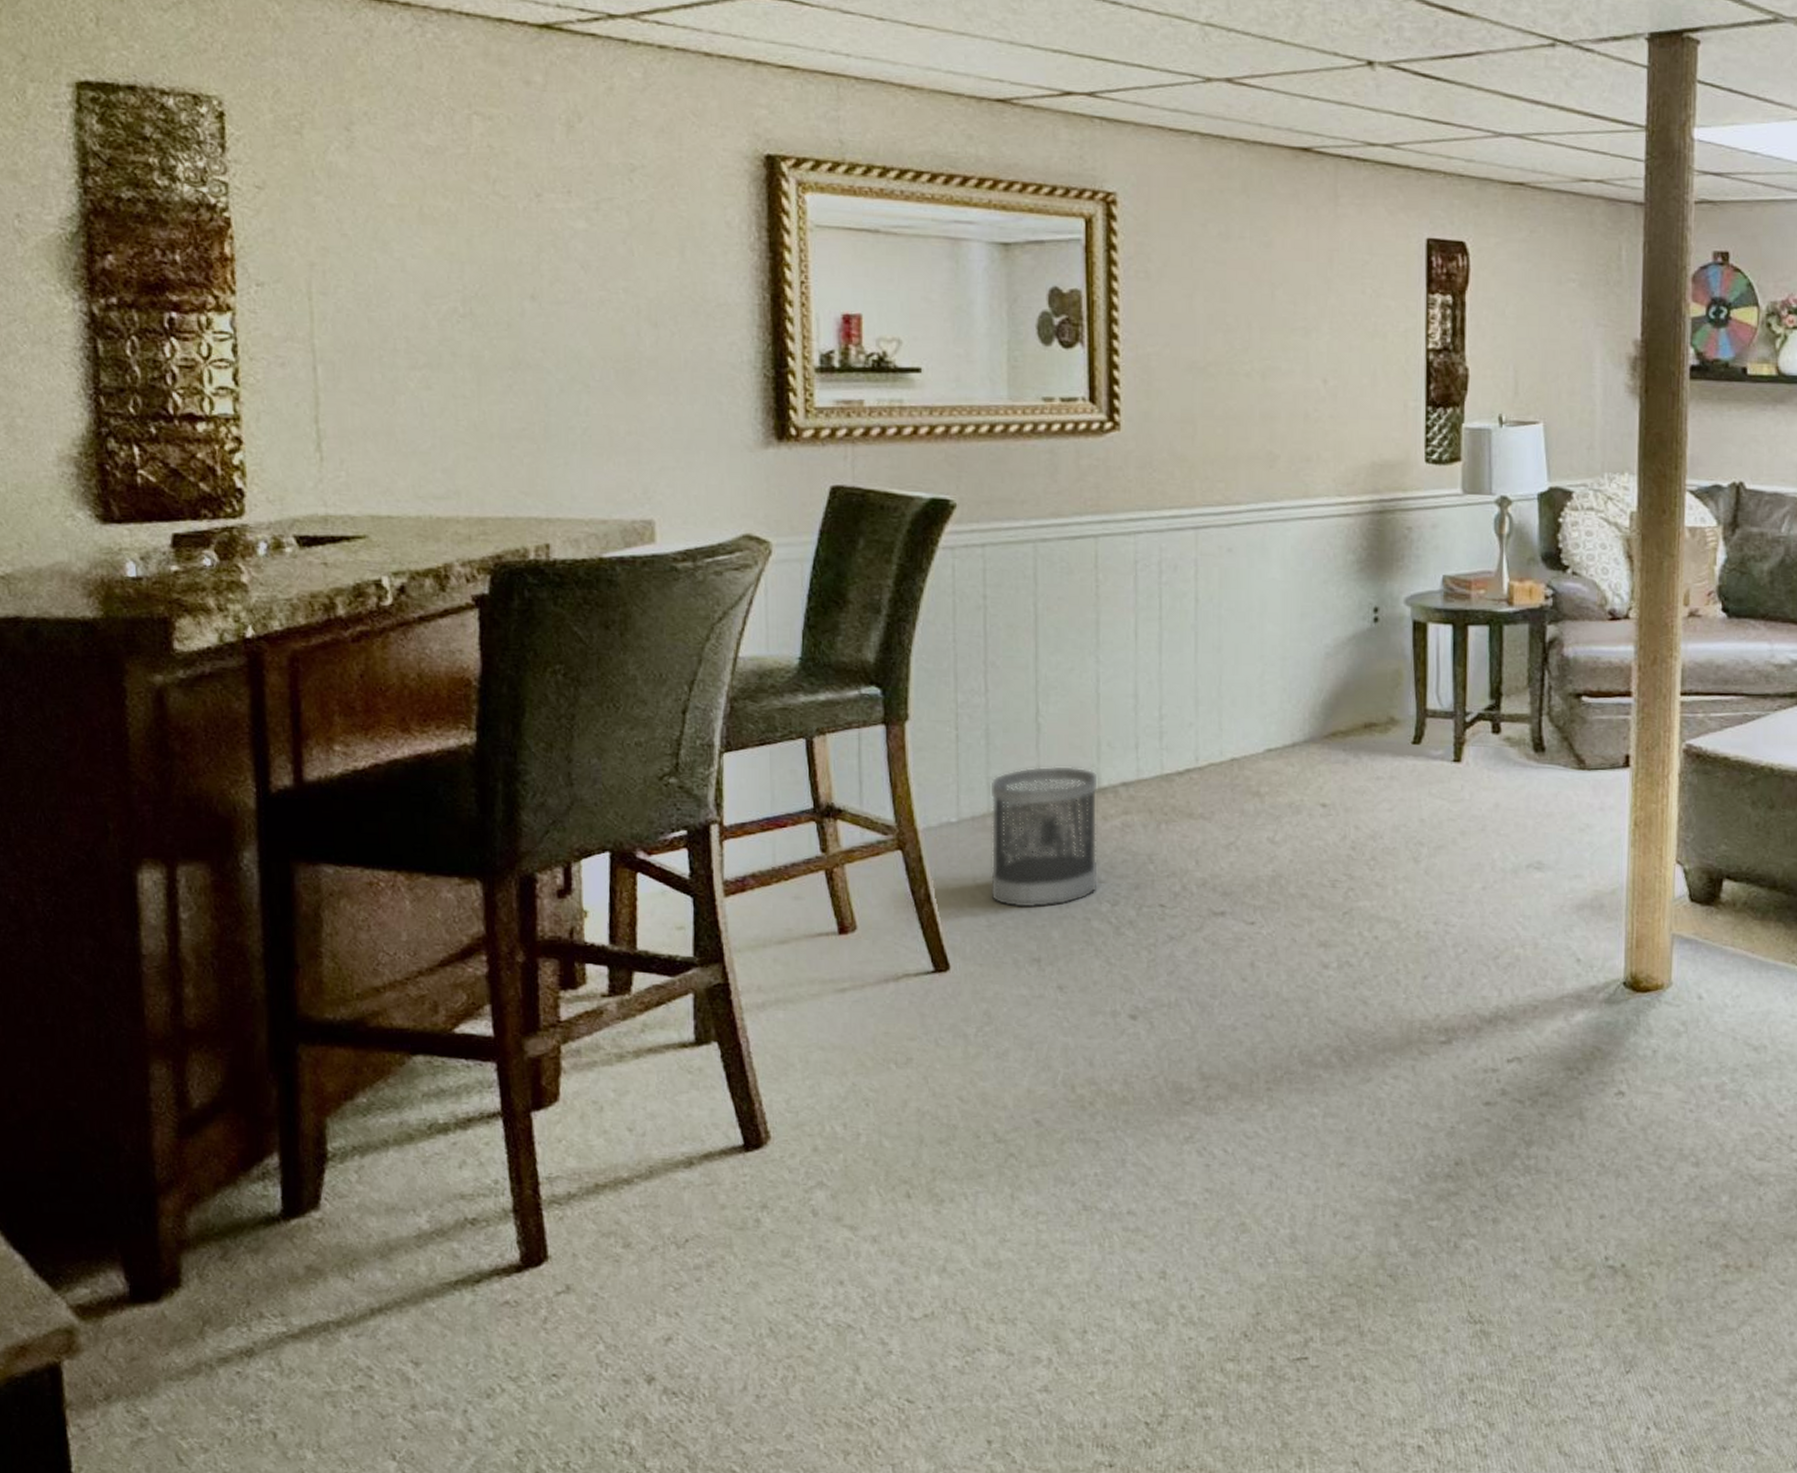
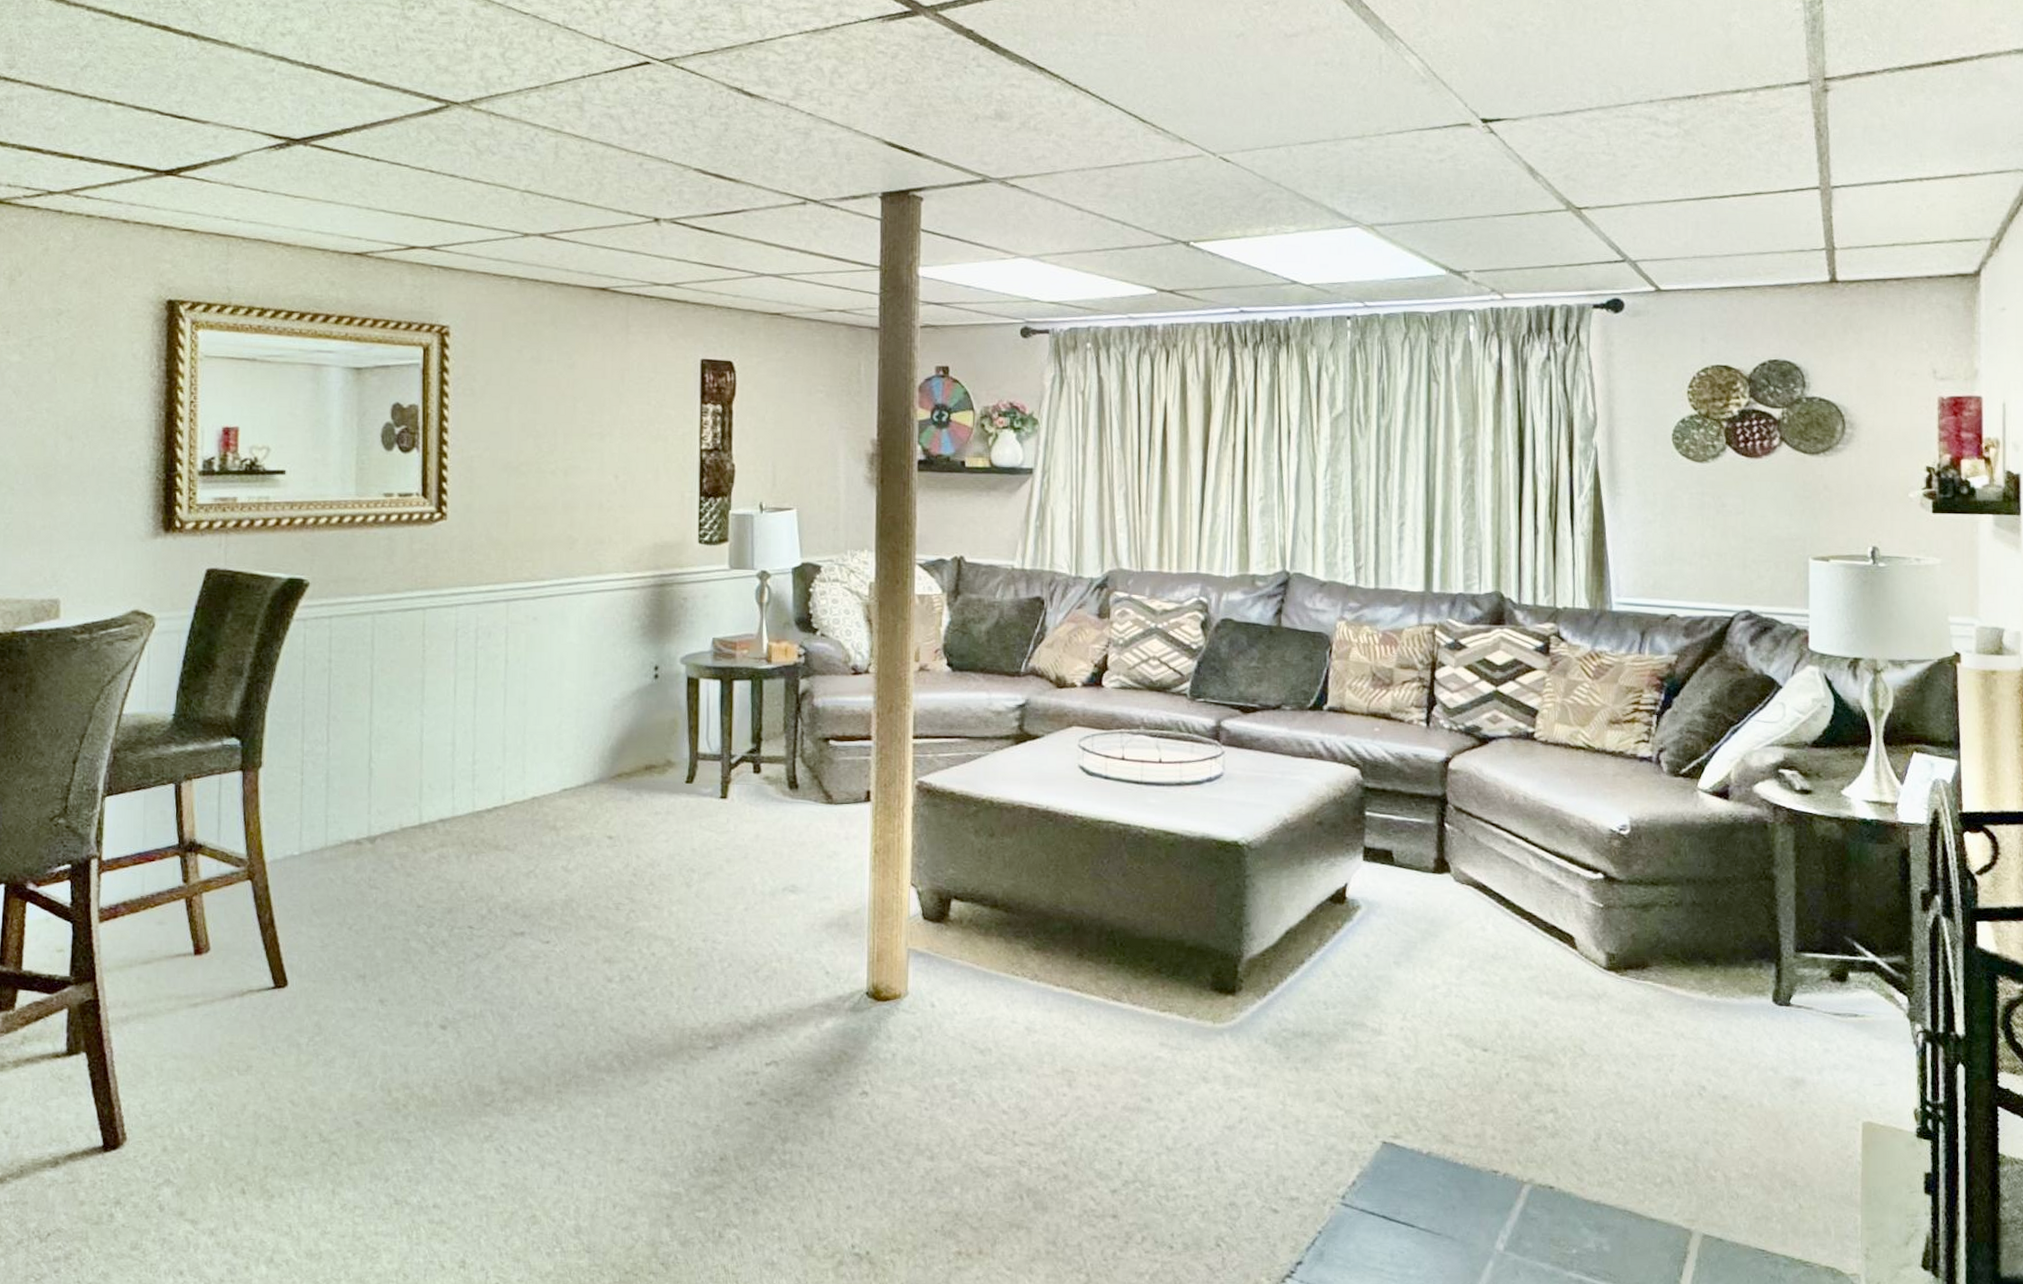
wastebasket: present [989,766,1099,908] -> none [324,805,420,930]

